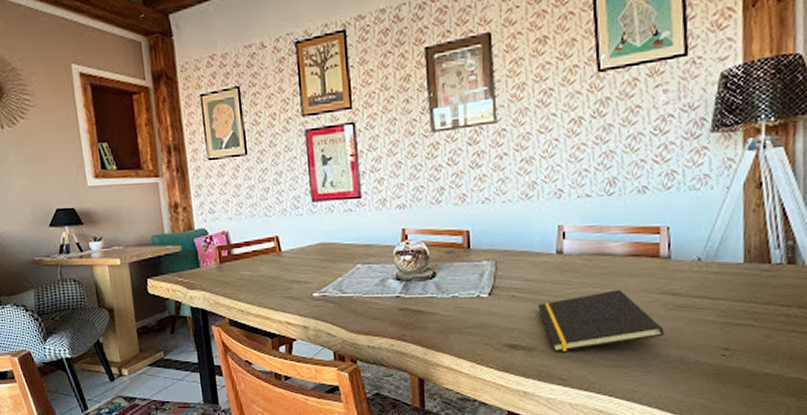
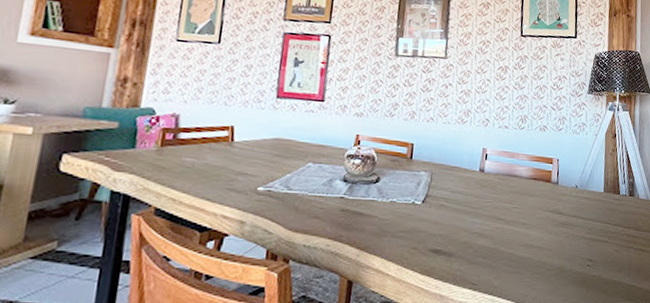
notepad: present [539,289,664,353] -> none [460,206,551,259]

